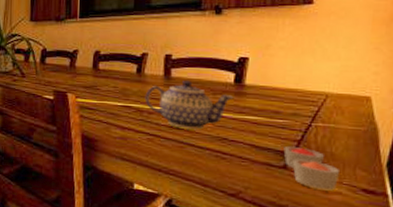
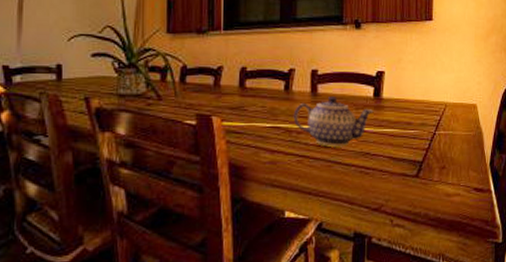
candle: present [283,147,339,191] -> none [415,156,457,194]

